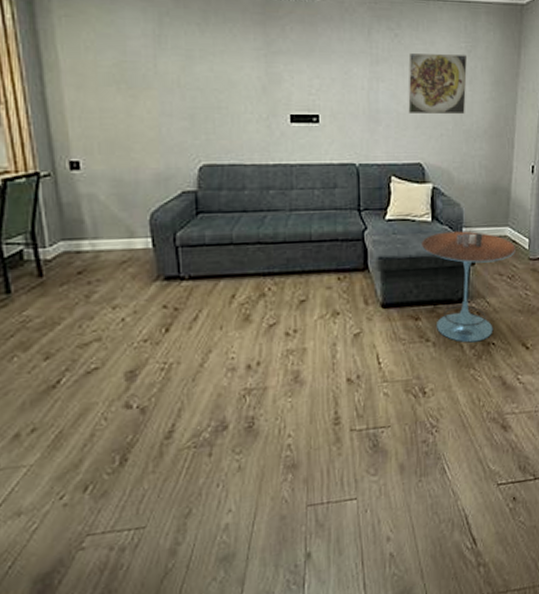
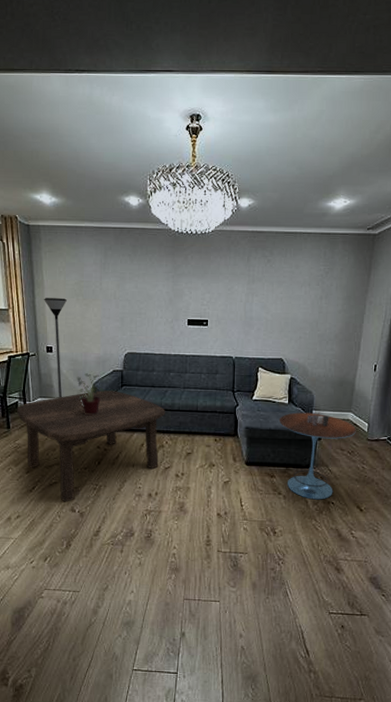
coffee table: none [22,221,265,398] -> present [17,390,165,503]
floor lamp: none [59,87,102,239] -> present [43,298,68,398]
potted plant: none [123,198,169,262] -> present [77,373,104,416]
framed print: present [408,52,467,115] -> none [275,274,324,323]

